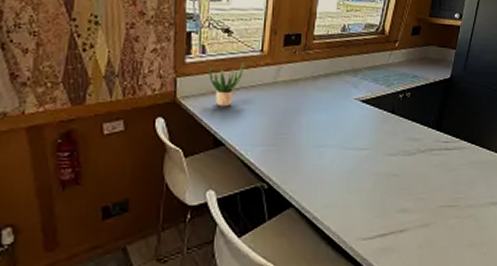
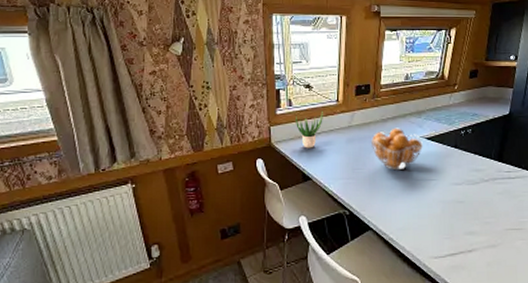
fruit basket: none [298,87,357,137] -> present [370,128,423,171]

